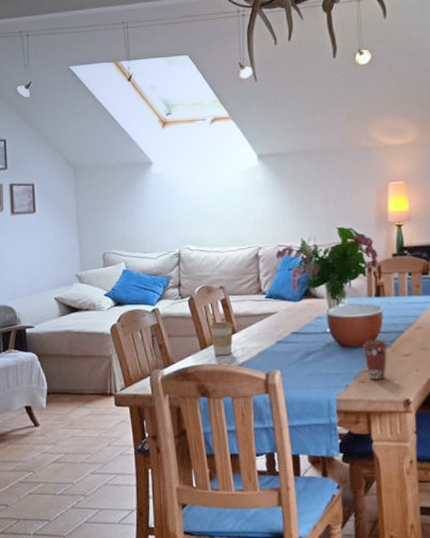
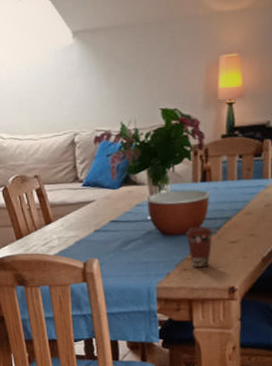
coffee cup: present [209,322,233,356] -> none [25,211,49,246]

